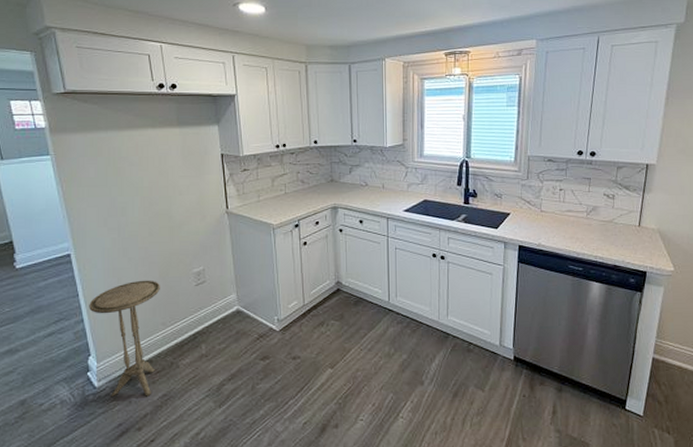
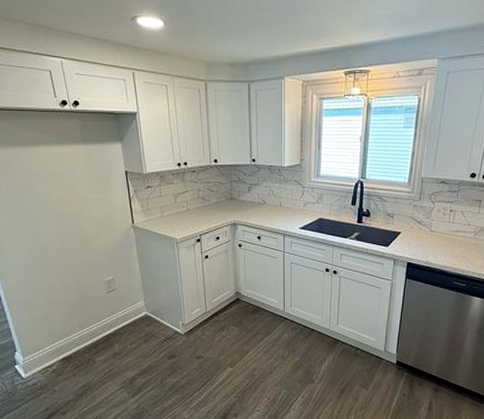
side table: present [89,280,160,397] -> none [11,287,76,387]

